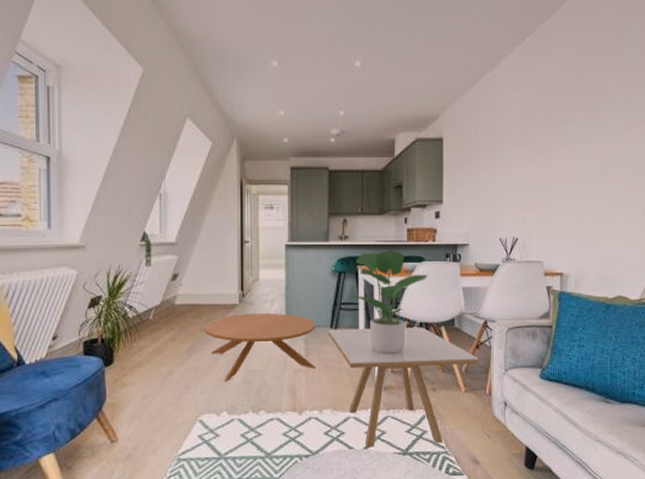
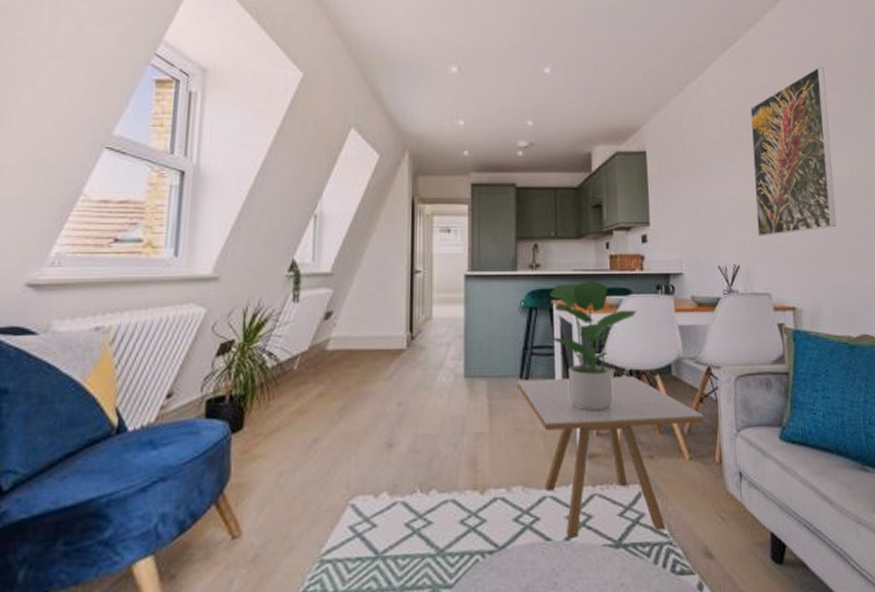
coffee table: present [204,313,317,382] -> none [362,360,503,451]
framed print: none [536,57,610,213] -> present [750,66,837,236]

